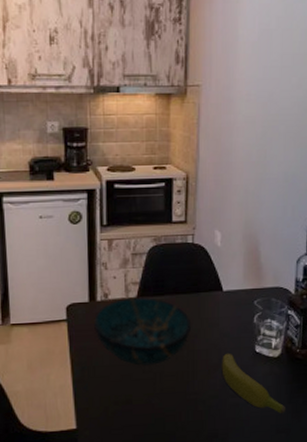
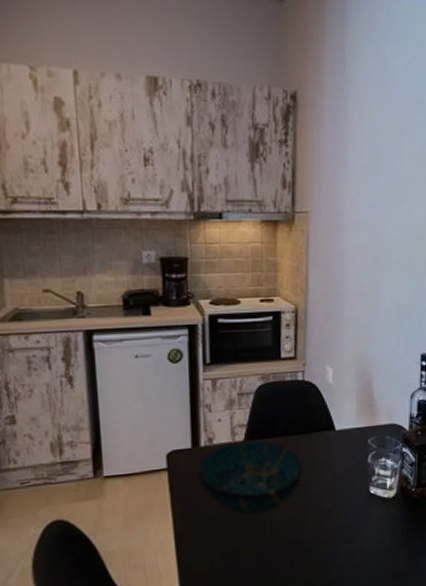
banana: present [222,353,286,413] -> none [335,496,402,557]

